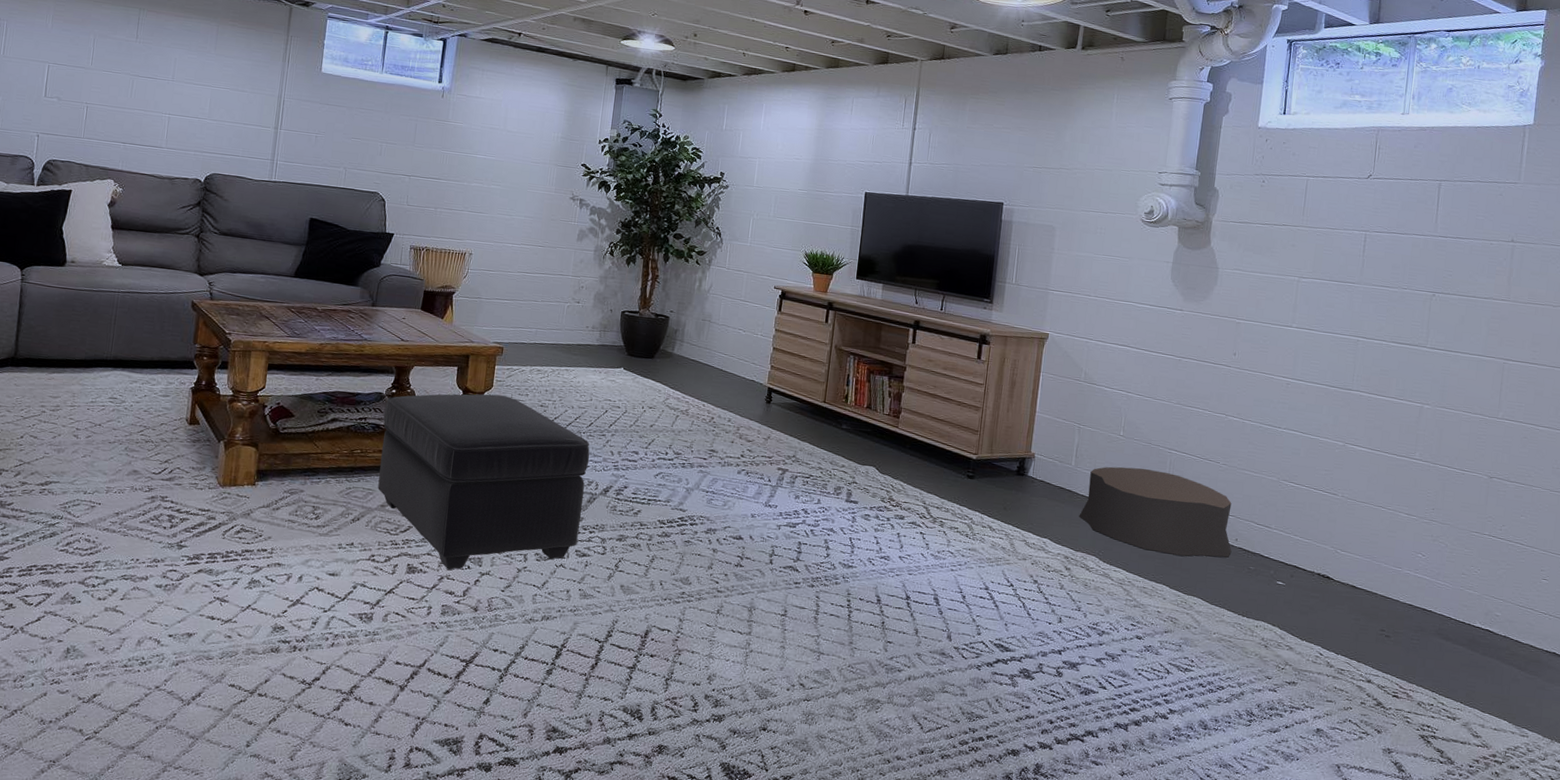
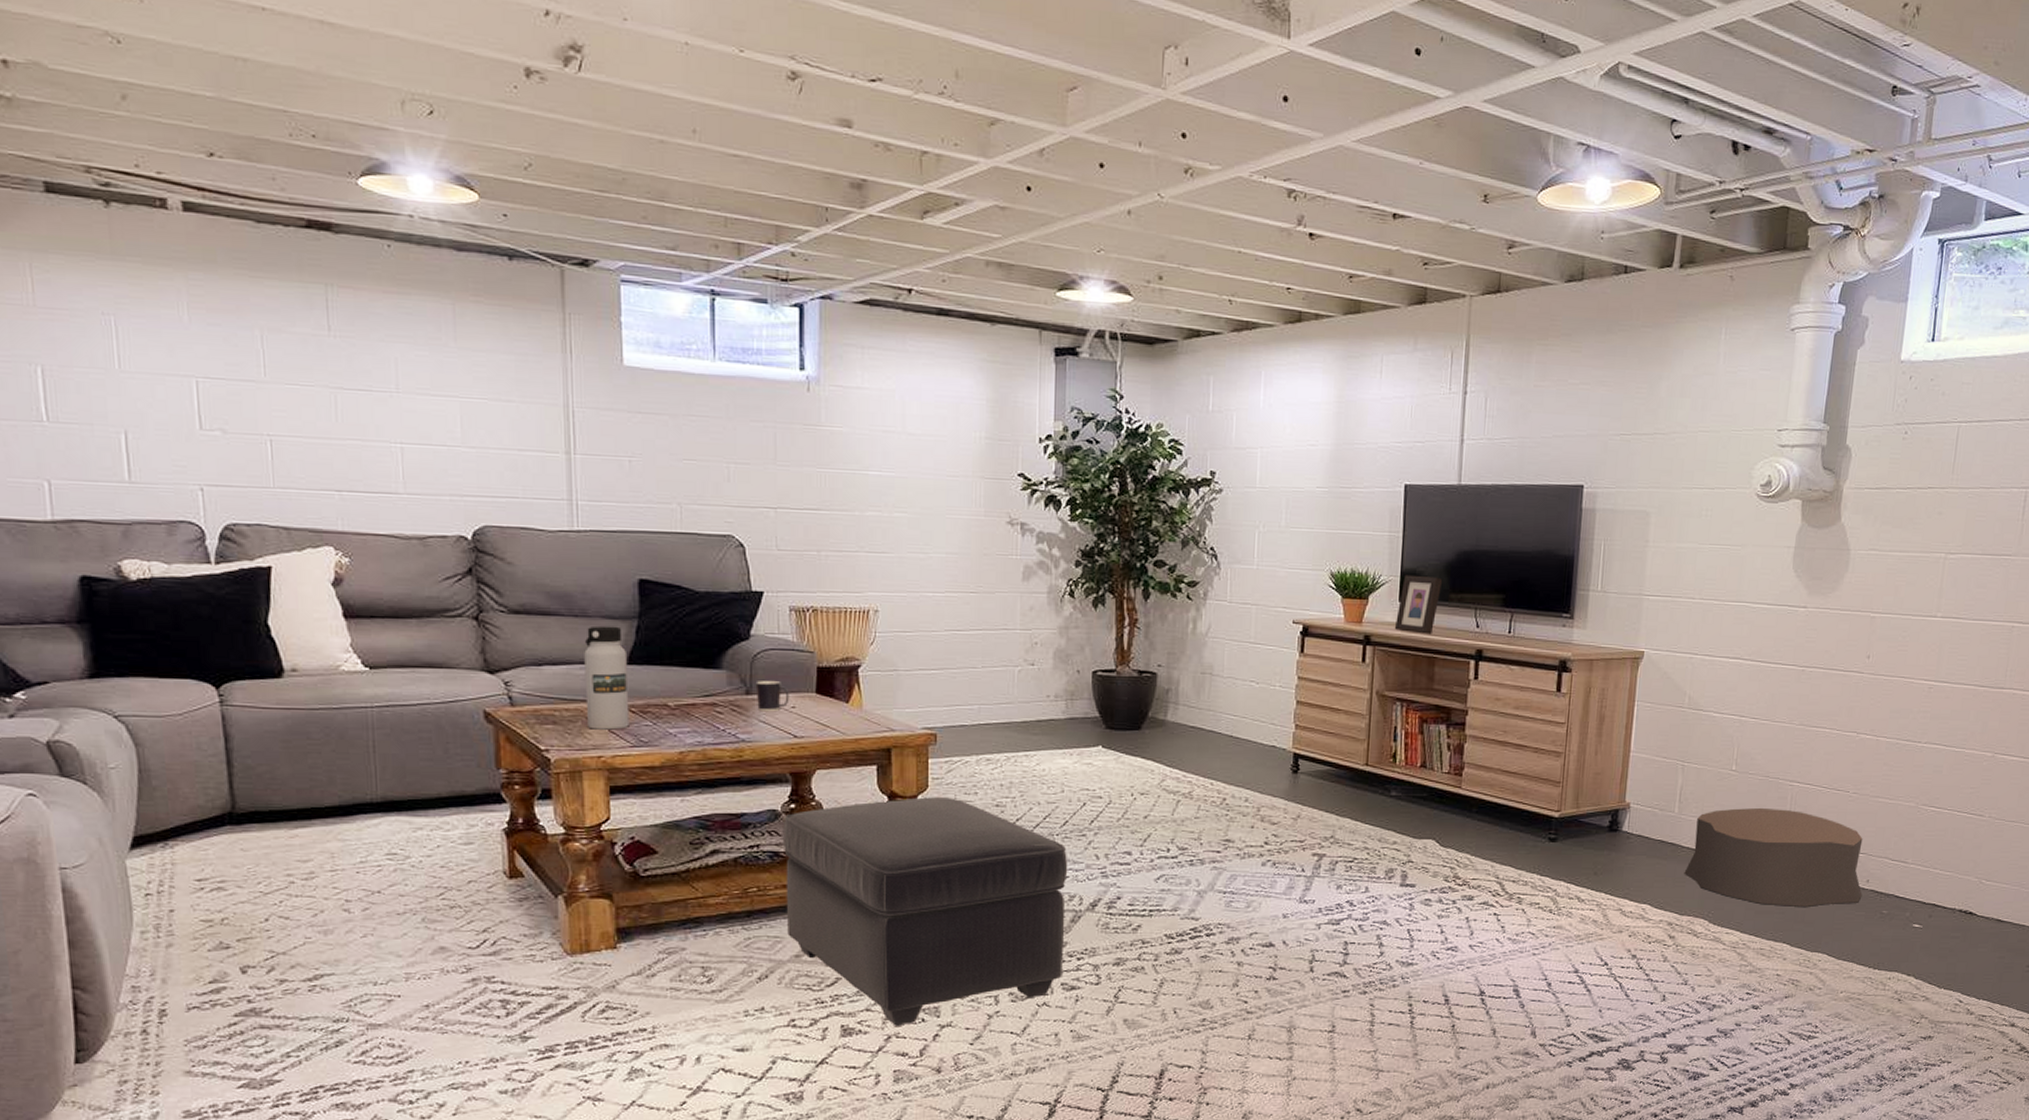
water bottle: none [260,248,294,324] -> present [584,625,630,730]
mug: none [378,297,402,321] -> present [755,680,790,712]
picture frame: none [851,259,891,306] -> present [1394,574,1443,635]

